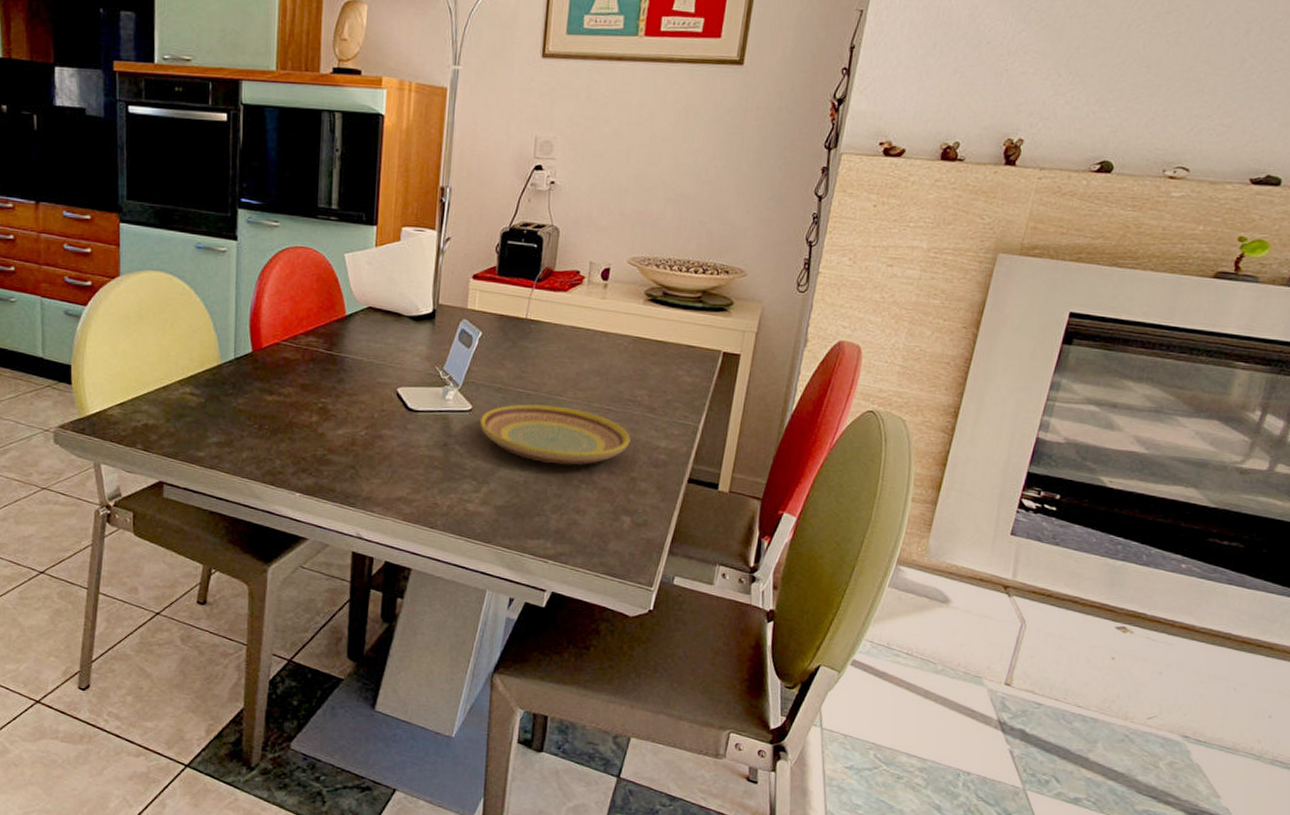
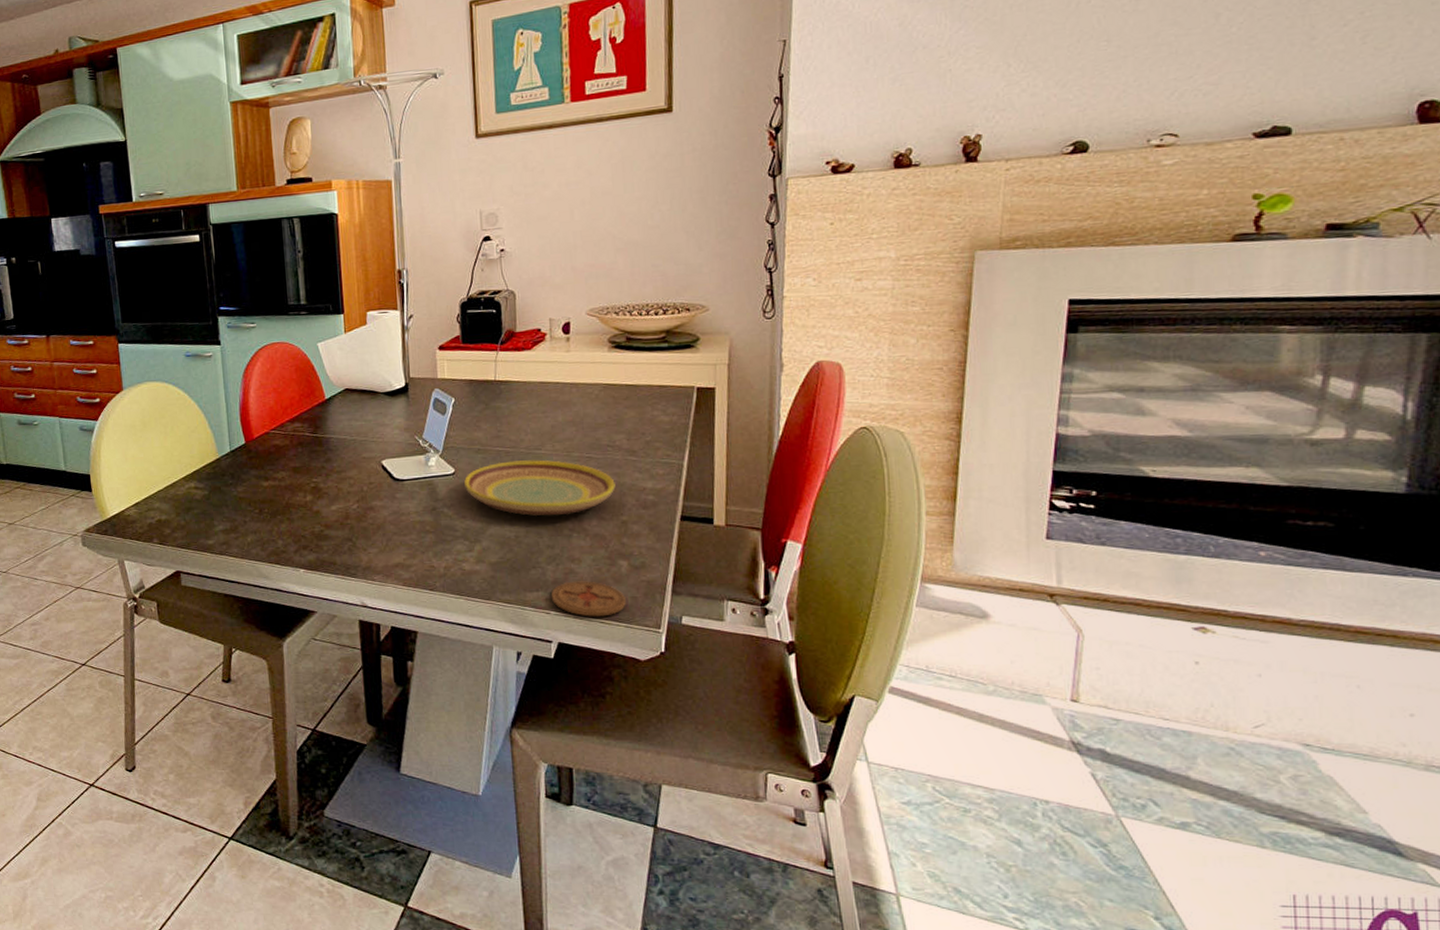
coaster: none [551,532,624,570] -> present [551,581,626,617]

